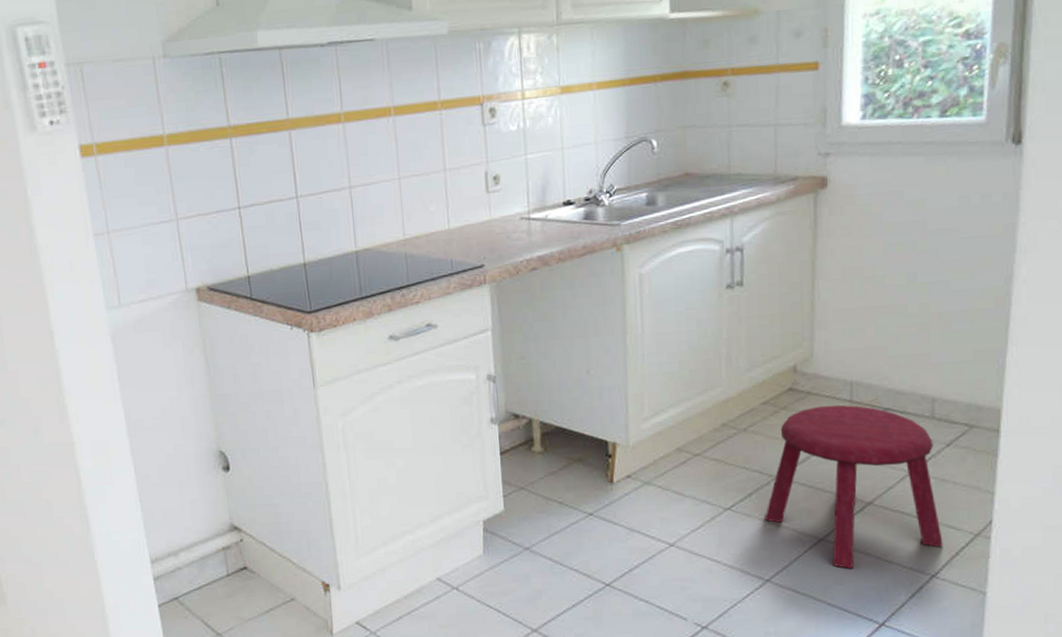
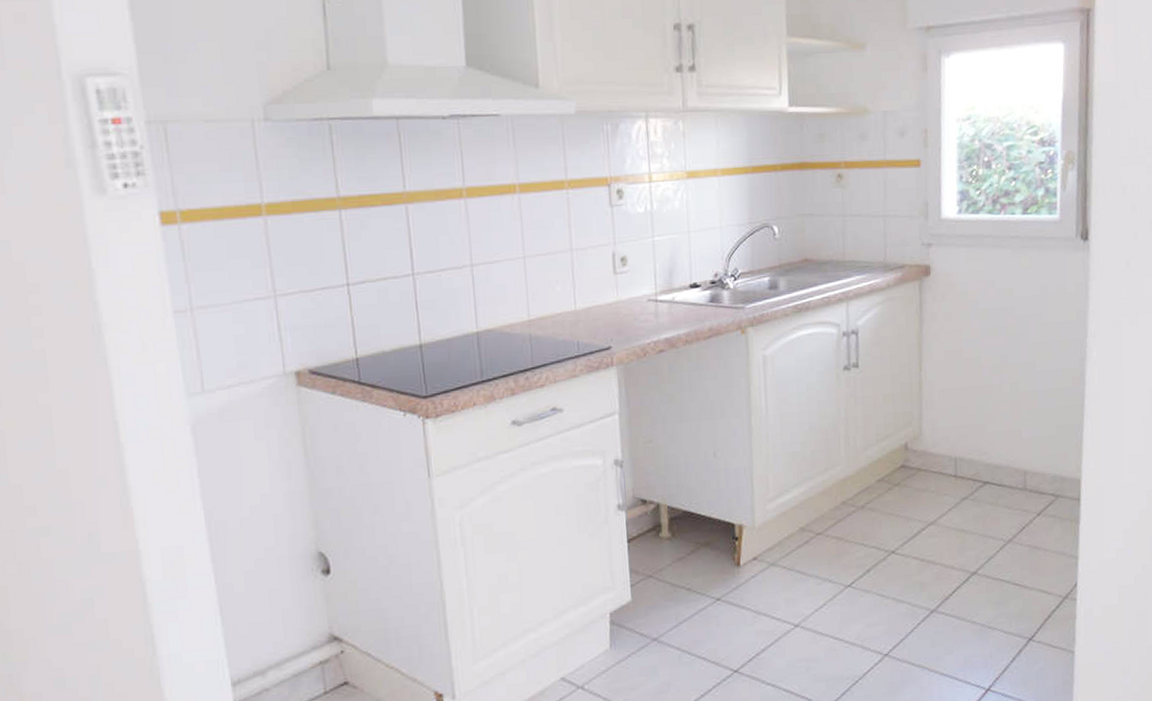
stool: present [765,404,943,569] -> none [882,480,1037,638]

